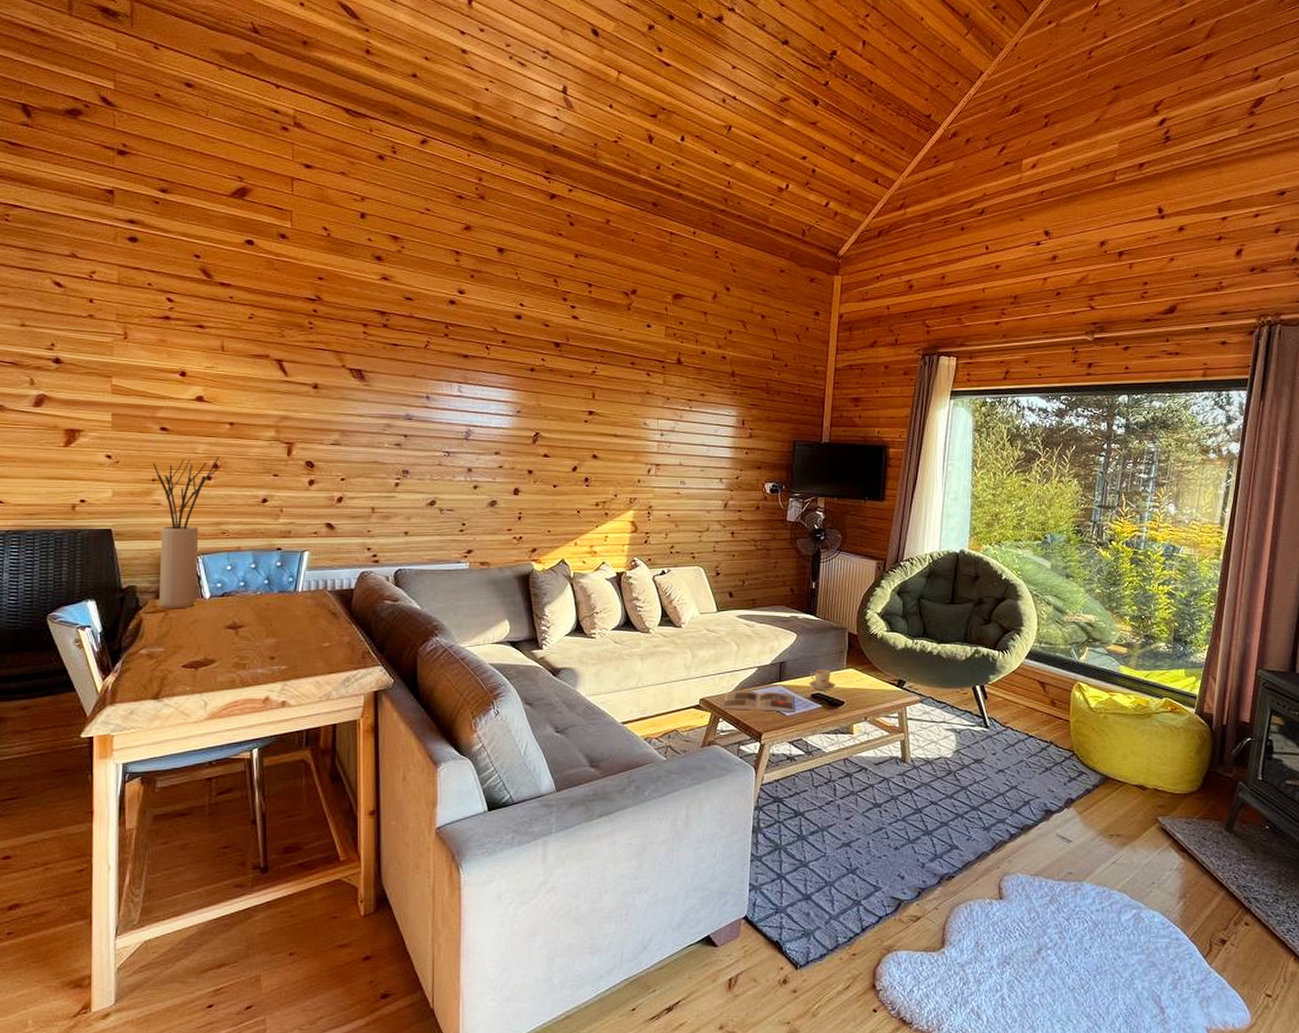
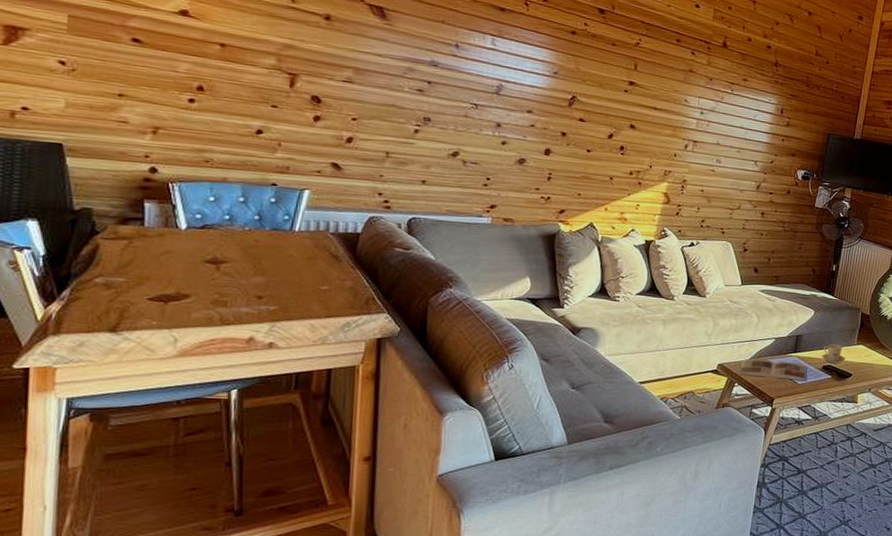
vase: present [152,456,222,609] -> none [119,76,209,238]

